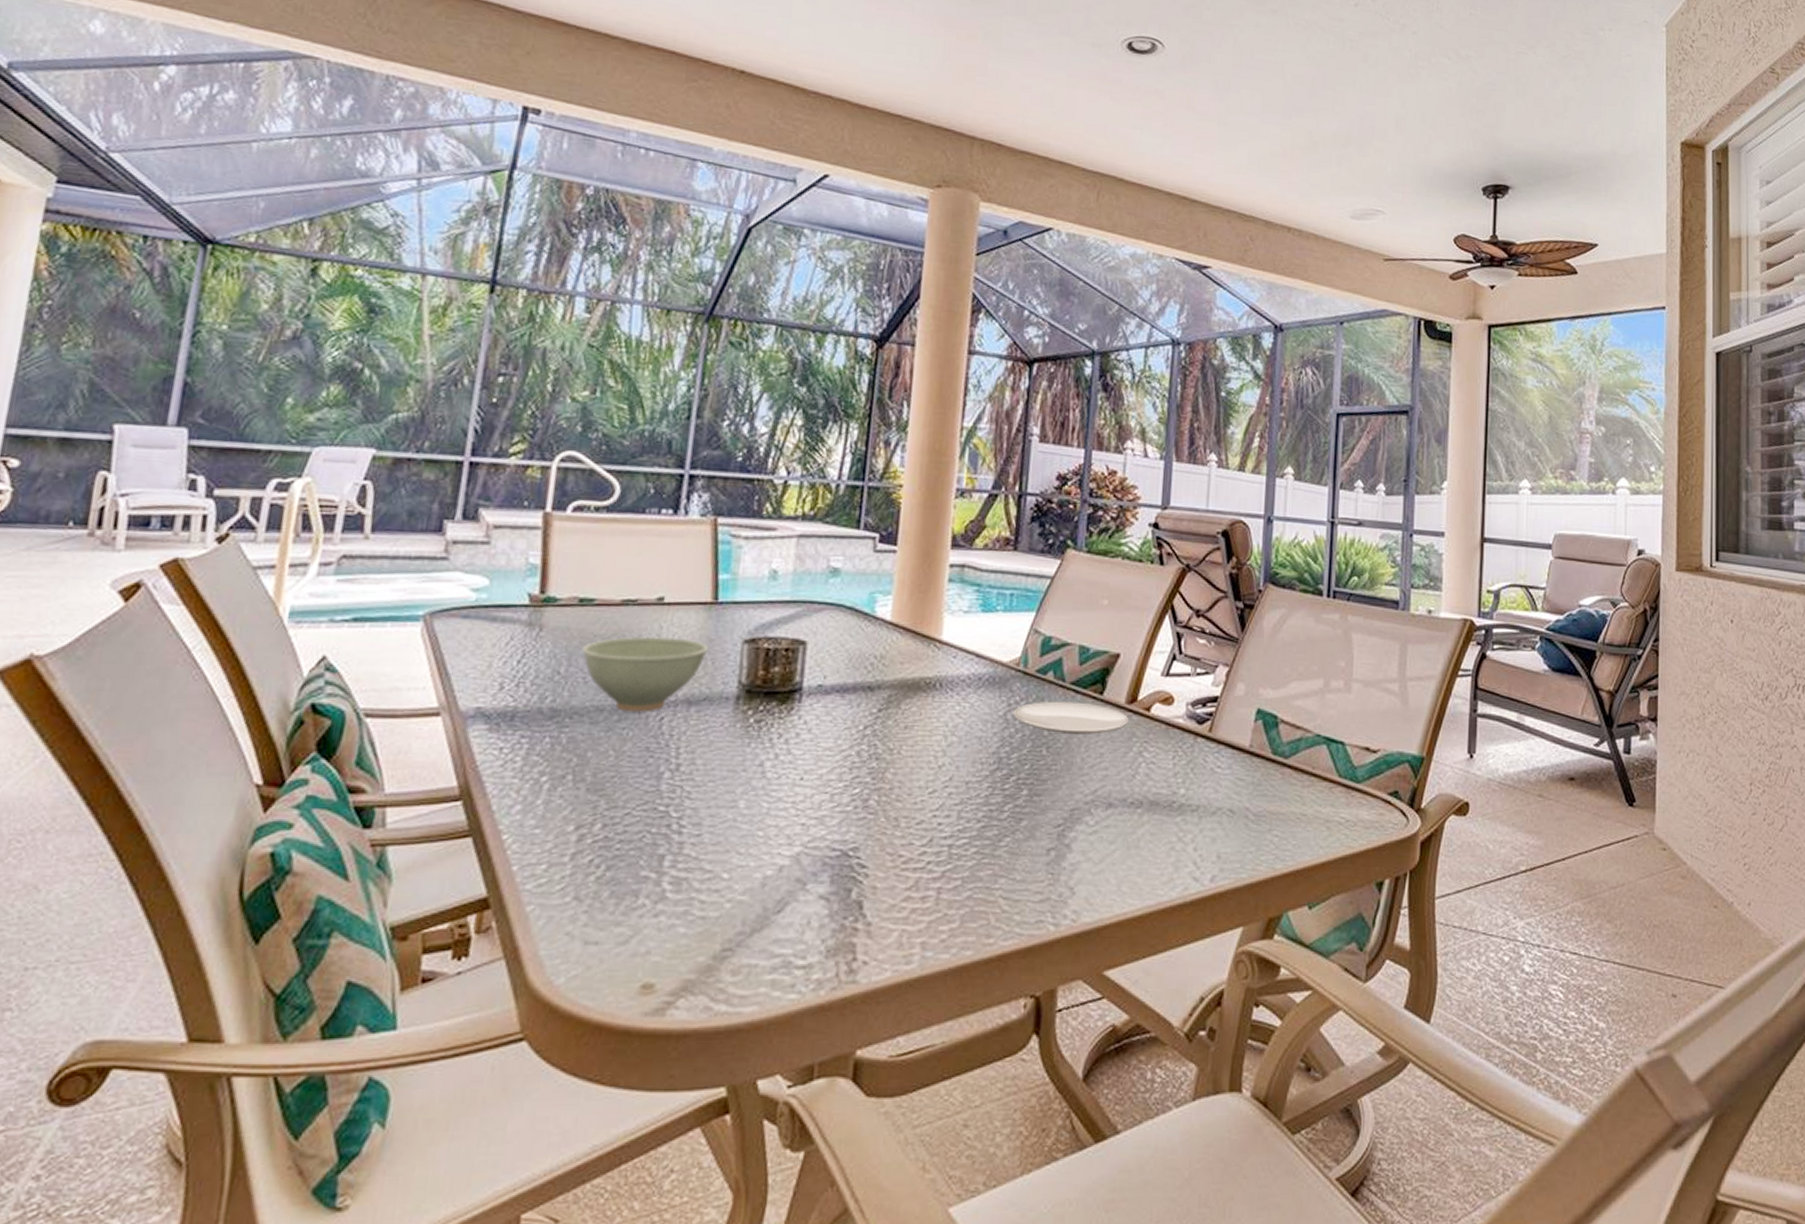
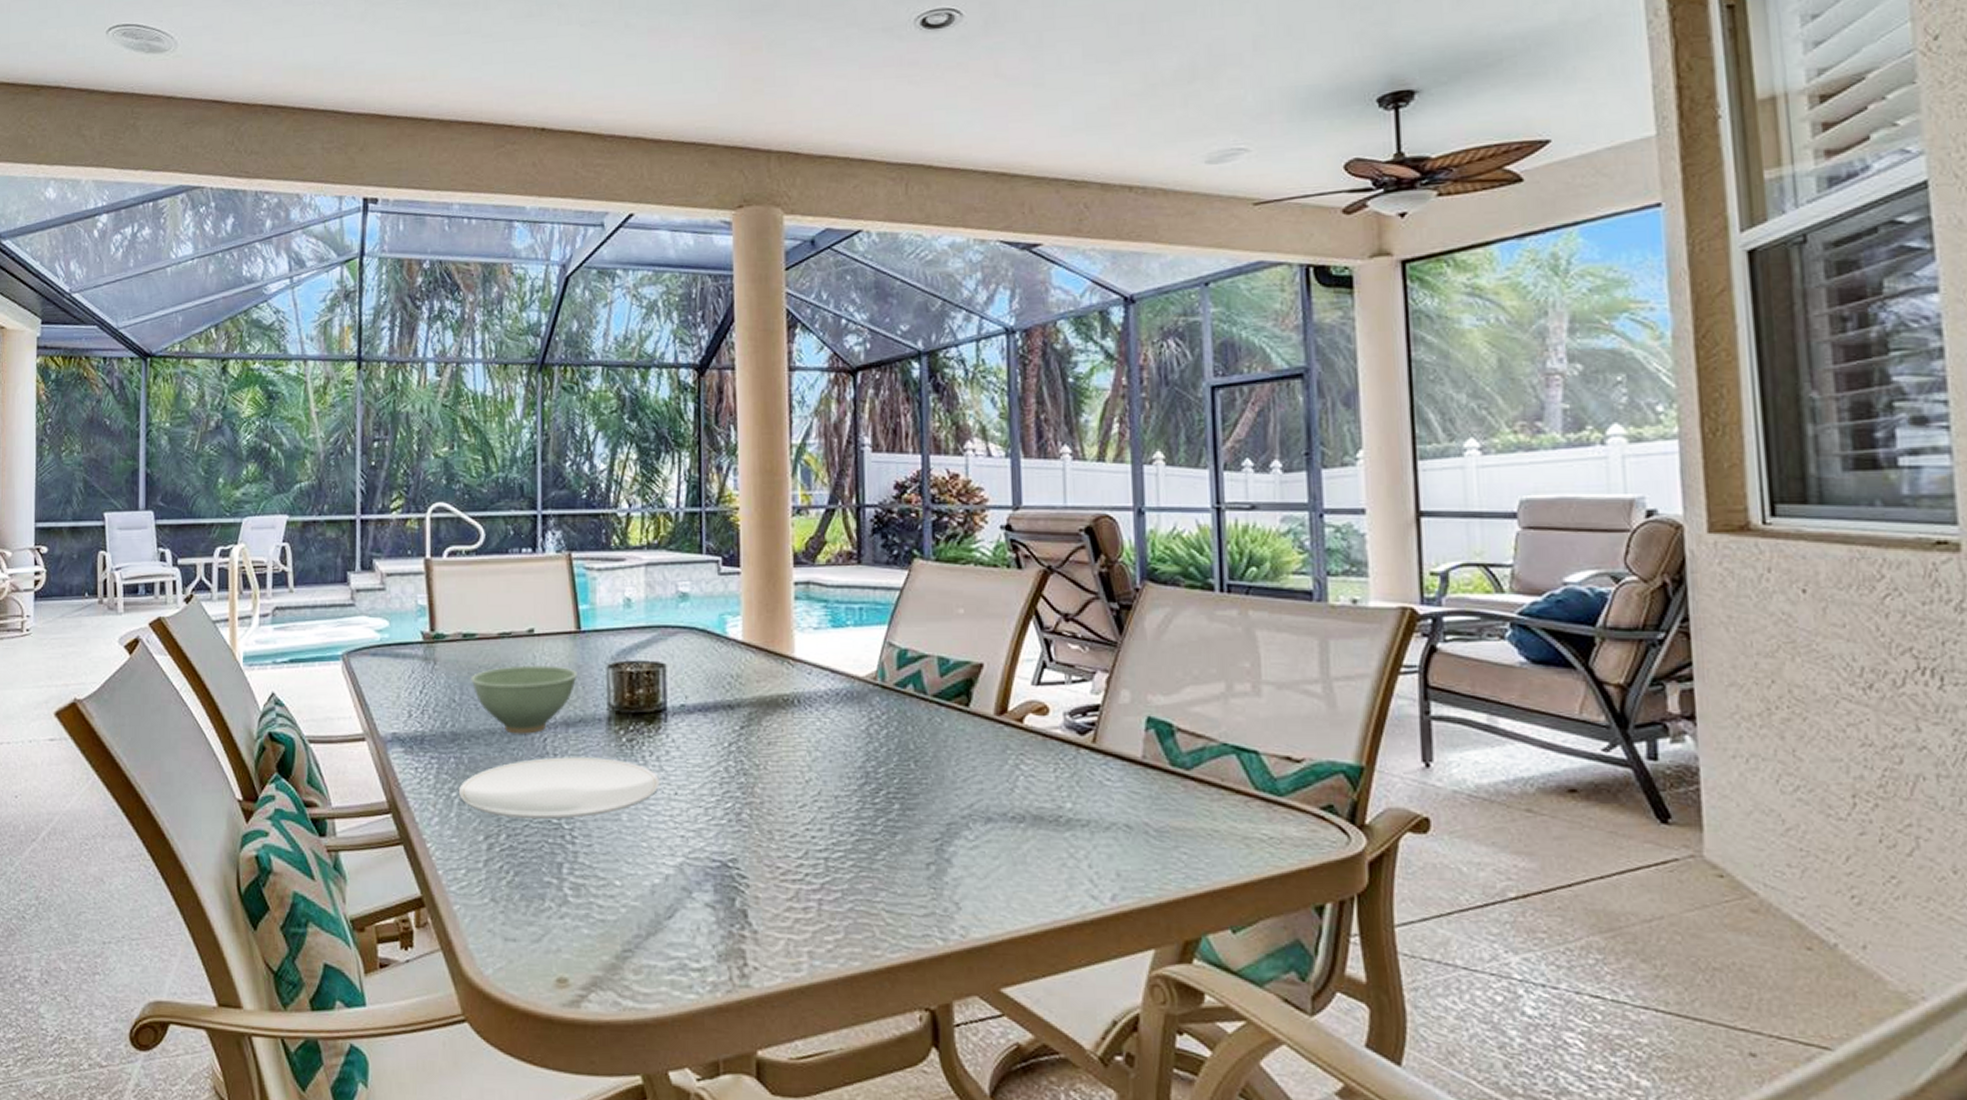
plate: none [549,738,786,807] -> present [458,757,661,820]
plate: present [1013,701,1129,734] -> none [875,714,1000,747]

